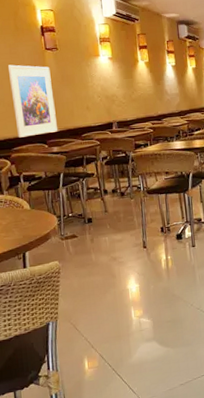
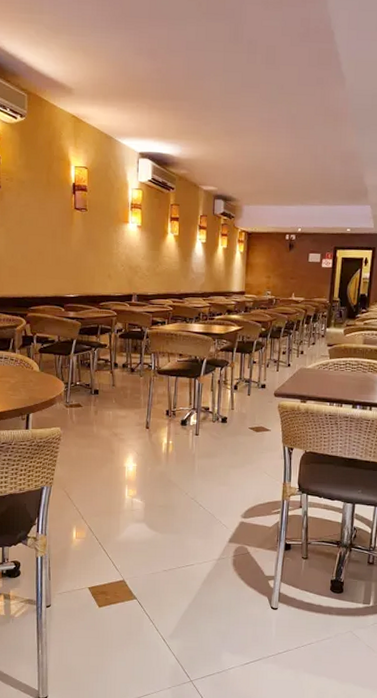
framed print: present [8,64,57,138] -> none [35,220,77,298]

